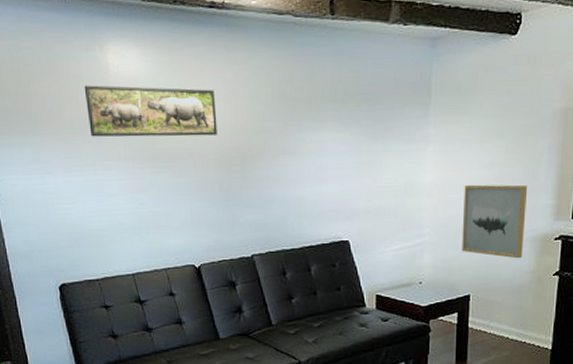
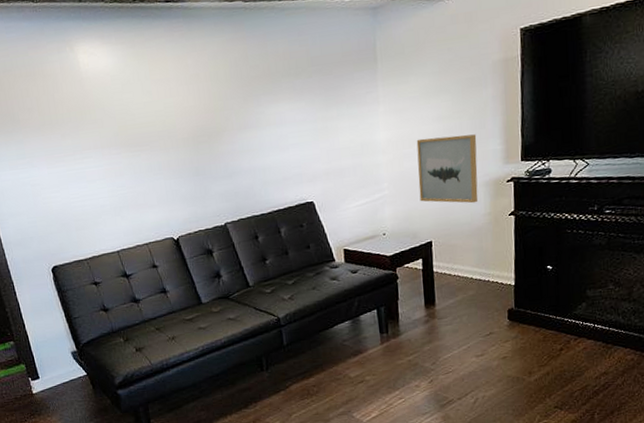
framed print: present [84,85,218,137] -> none [59,76,184,130]

